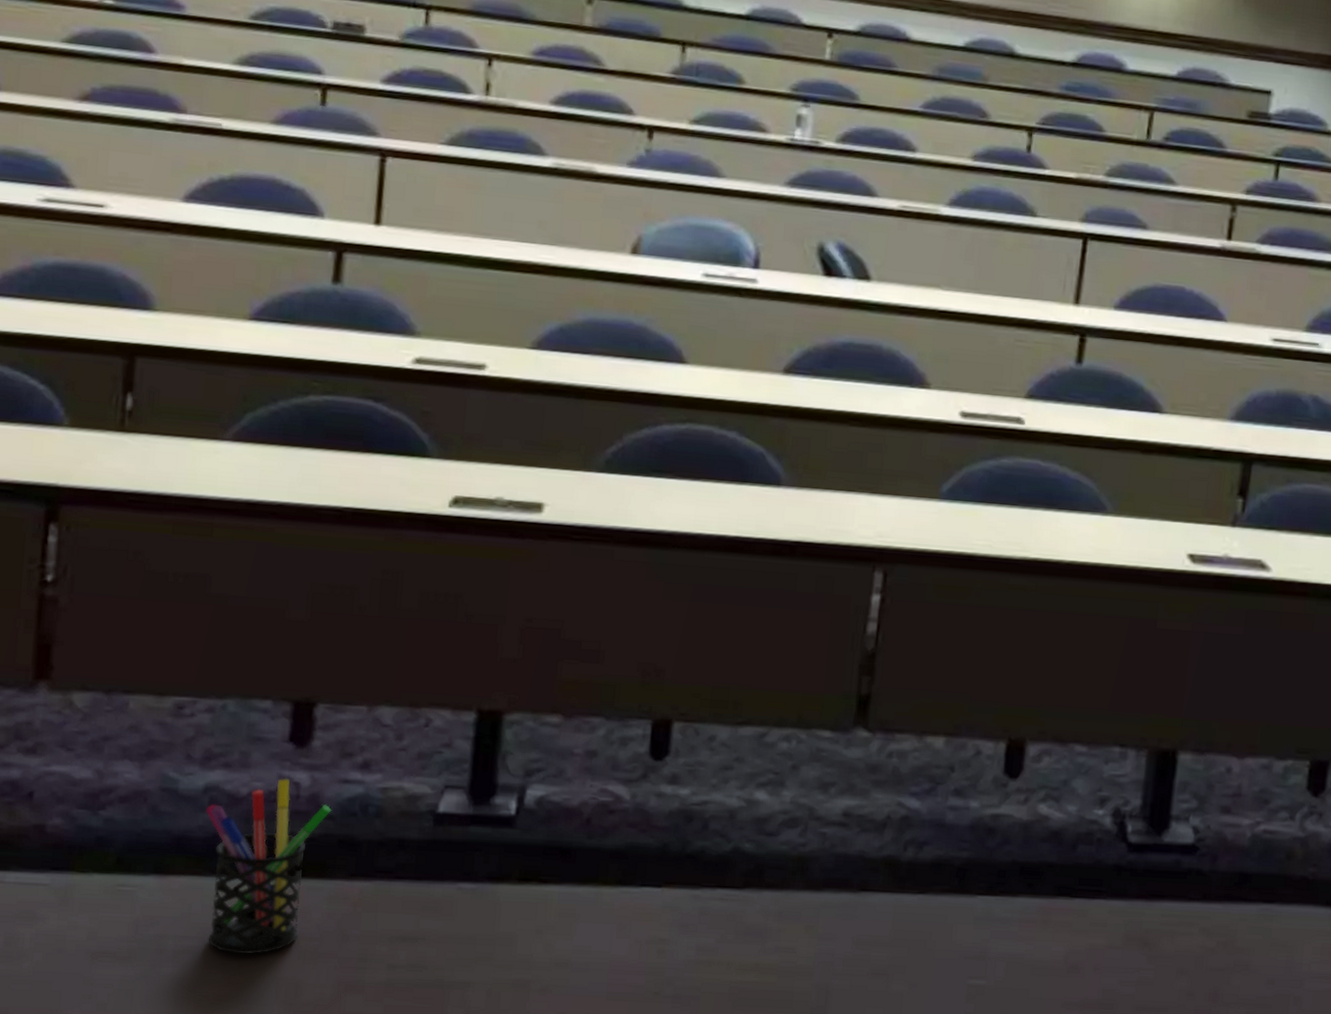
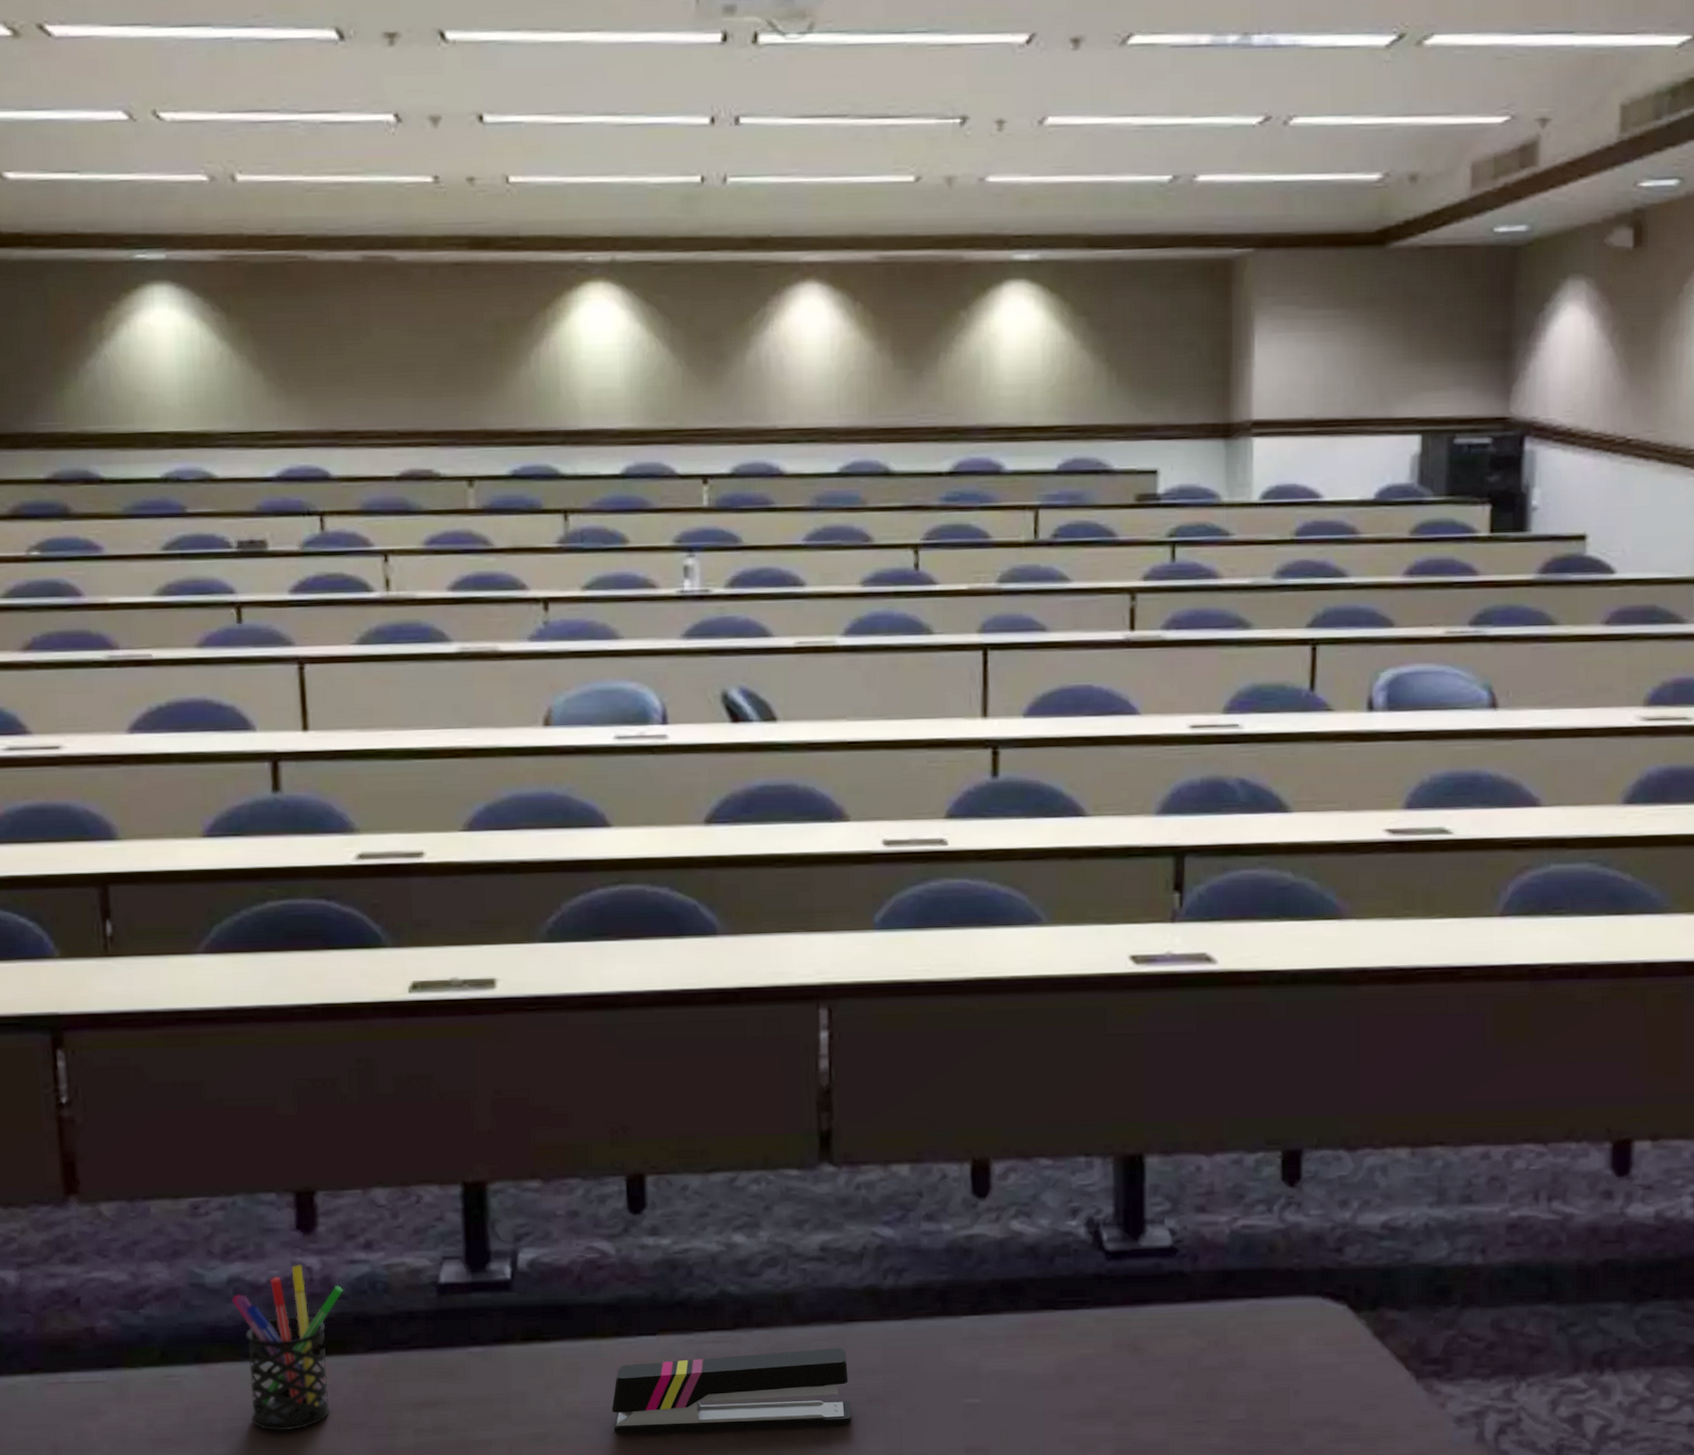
stapler: none [602,915,856,997] -> present [612,1347,852,1434]

